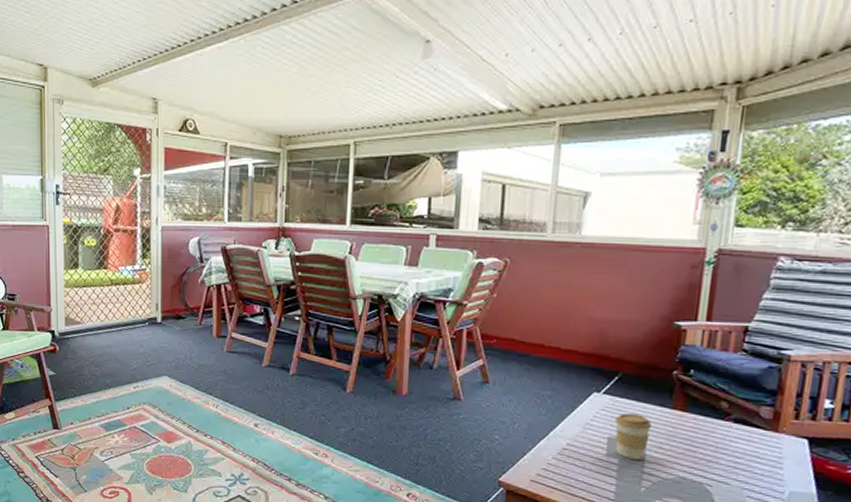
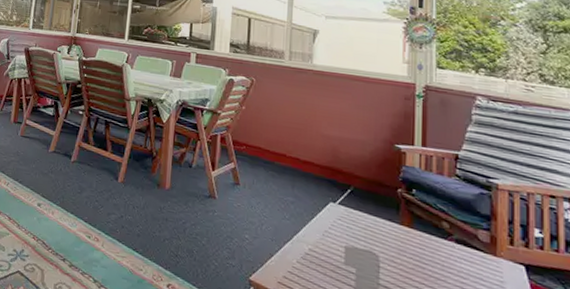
coffee cup: present [615,413,653,460] -> none [351,224,384,272]

